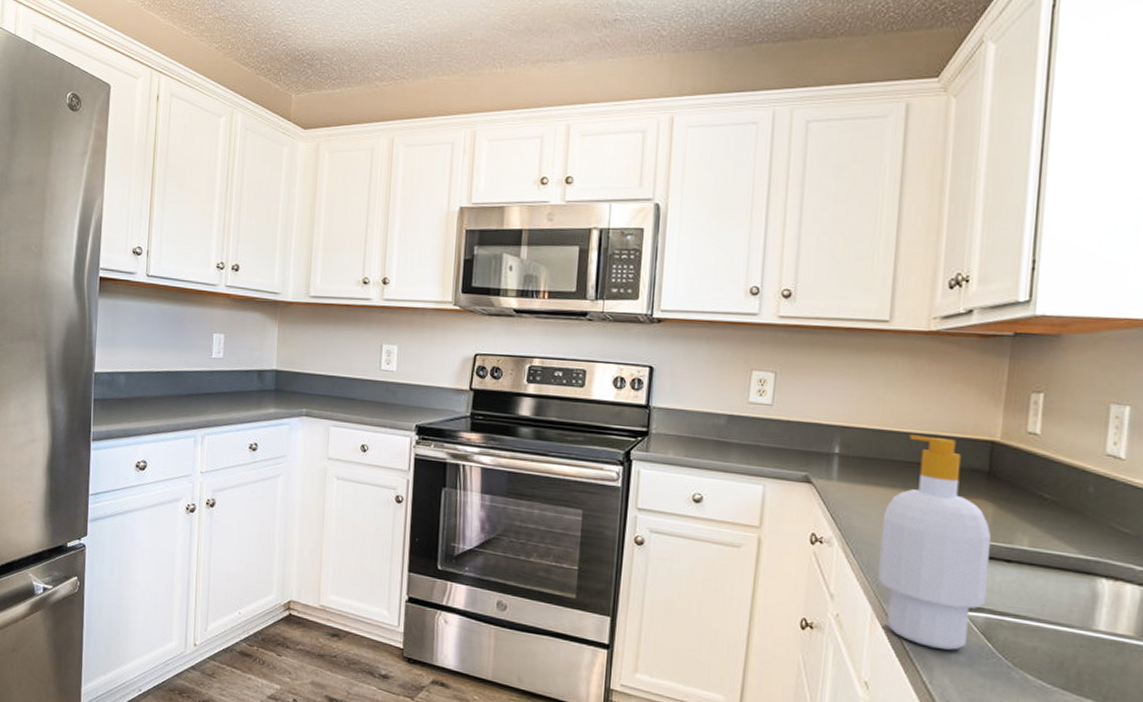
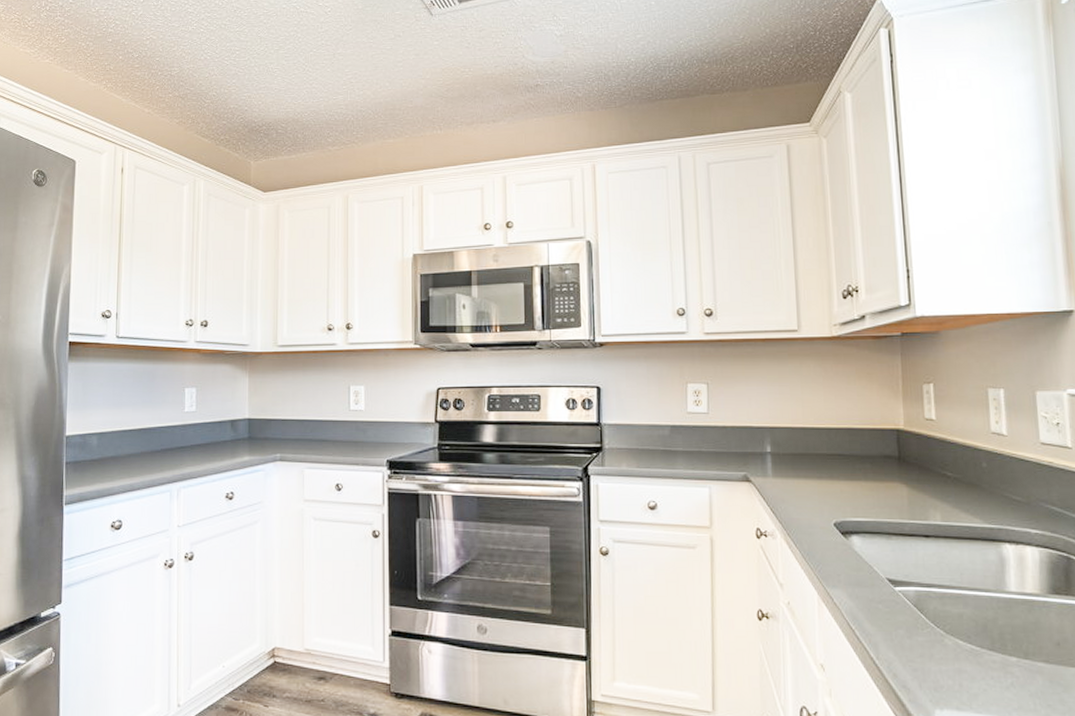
soap bottle: present [877,434,991,650] -> none [815,429,913,625]

